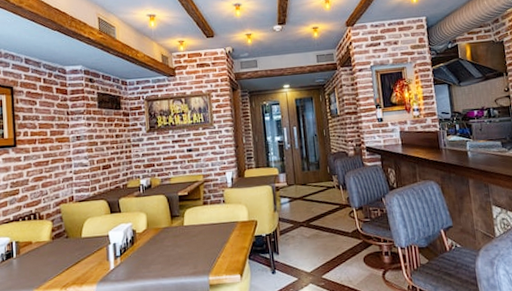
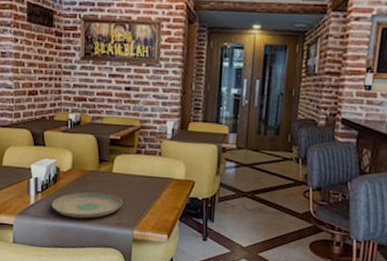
plate: none [130,245,196,276] -> present [51,191,123,219]

